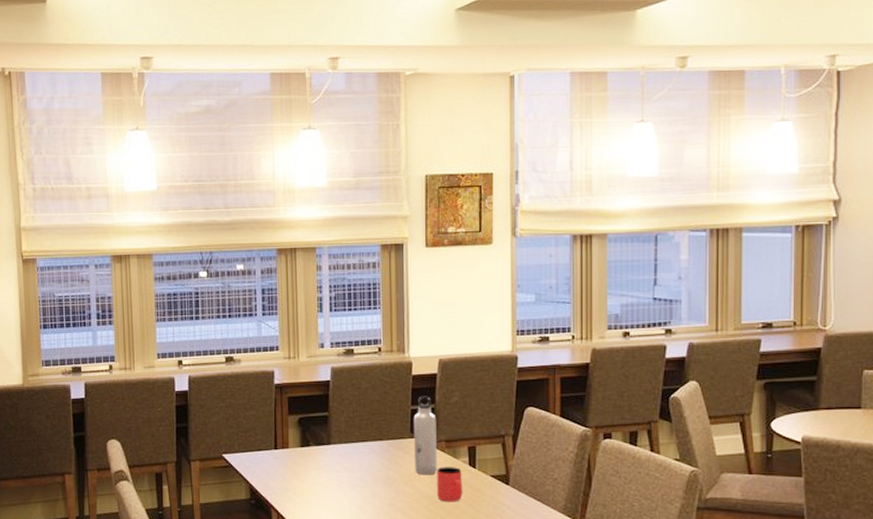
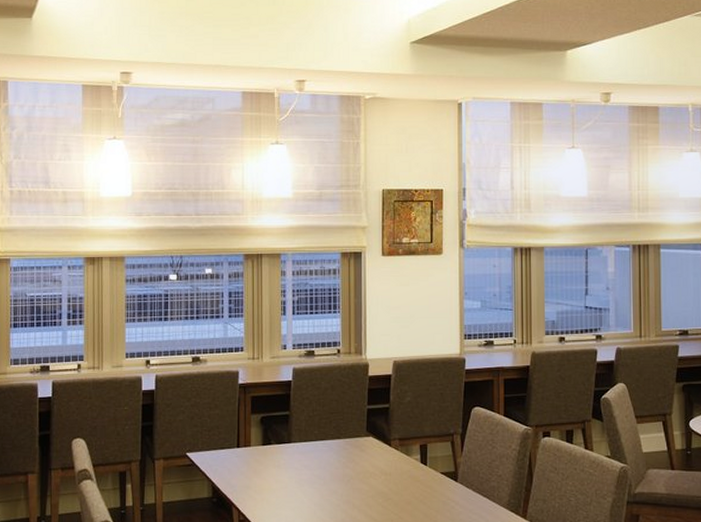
water bottle: present [413,396,437,475] -> none [369,396,391,473]
cup: present [437,467,463,502] -> none [391,464,415,499]

